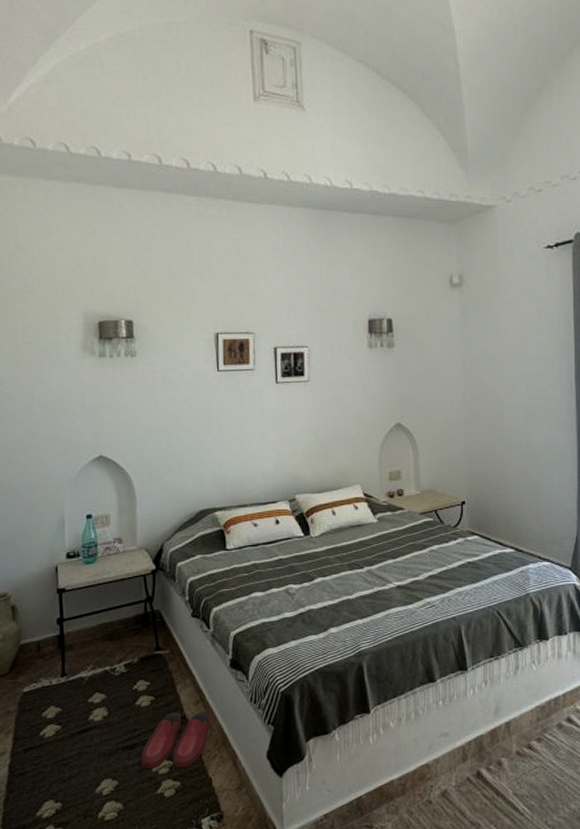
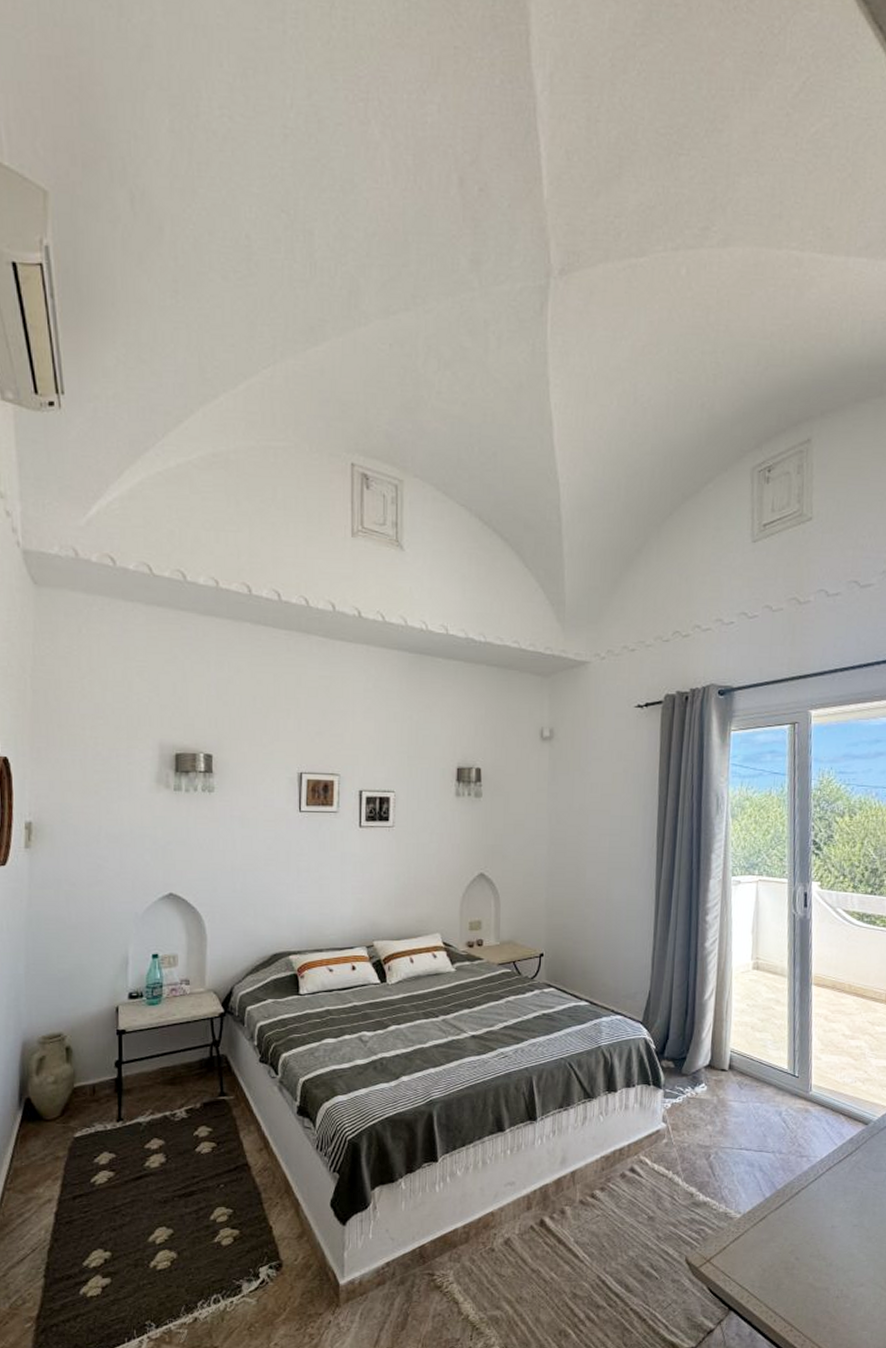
slippers: present [141,711,211,769] -> none [199,1158,274,1217]

